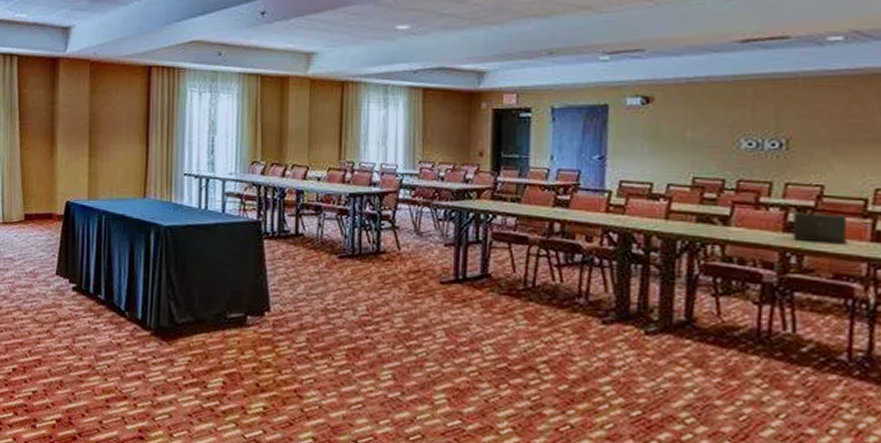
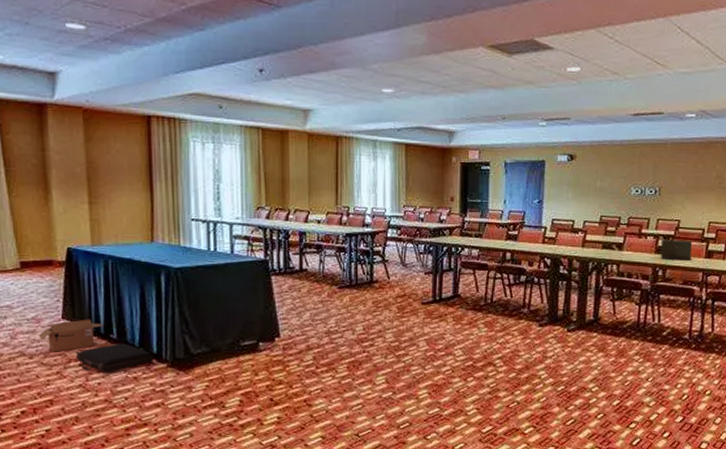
cardboard box: none [33,276,93,310] -> present [38,319,104,352]
briefcase: none [65,304,139,336] -> present [75,343,154,373]

